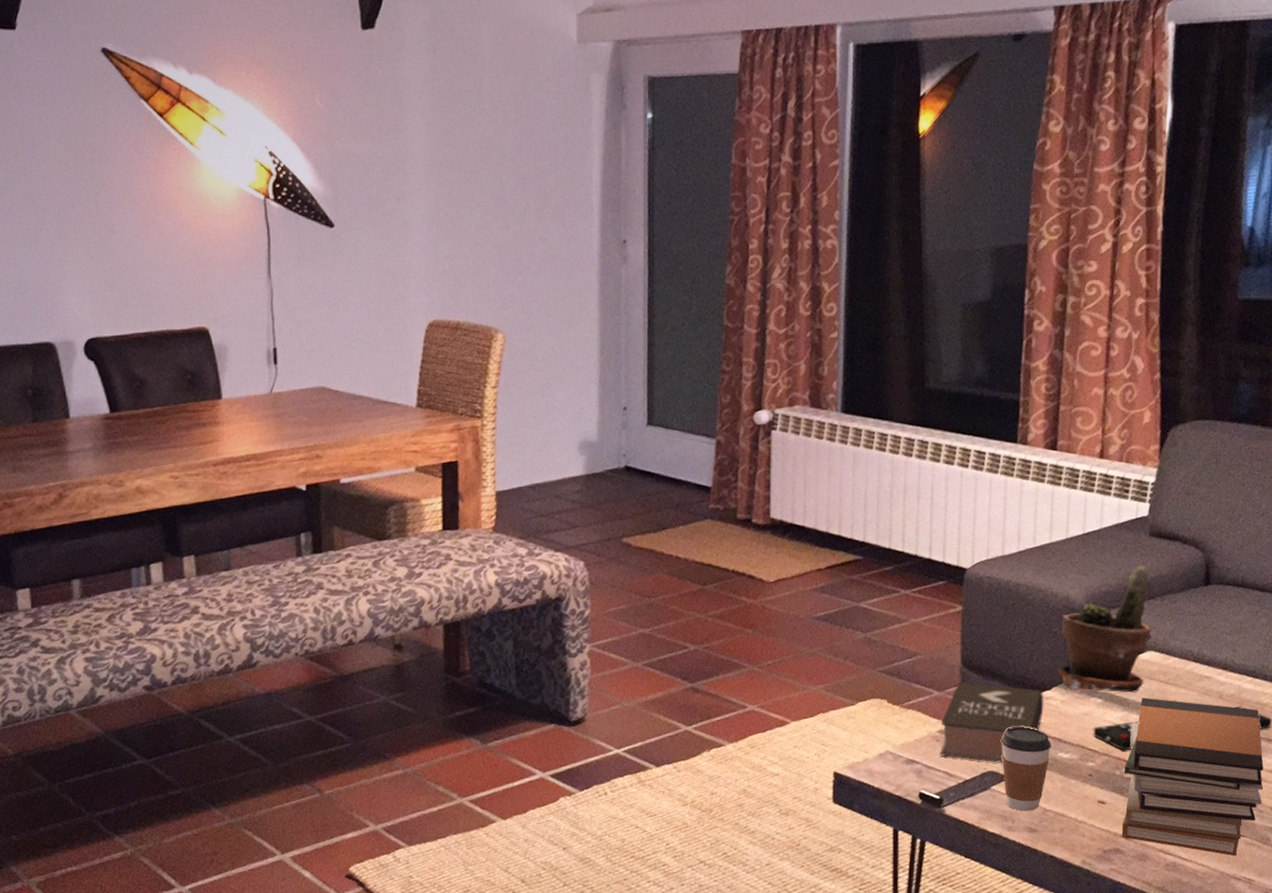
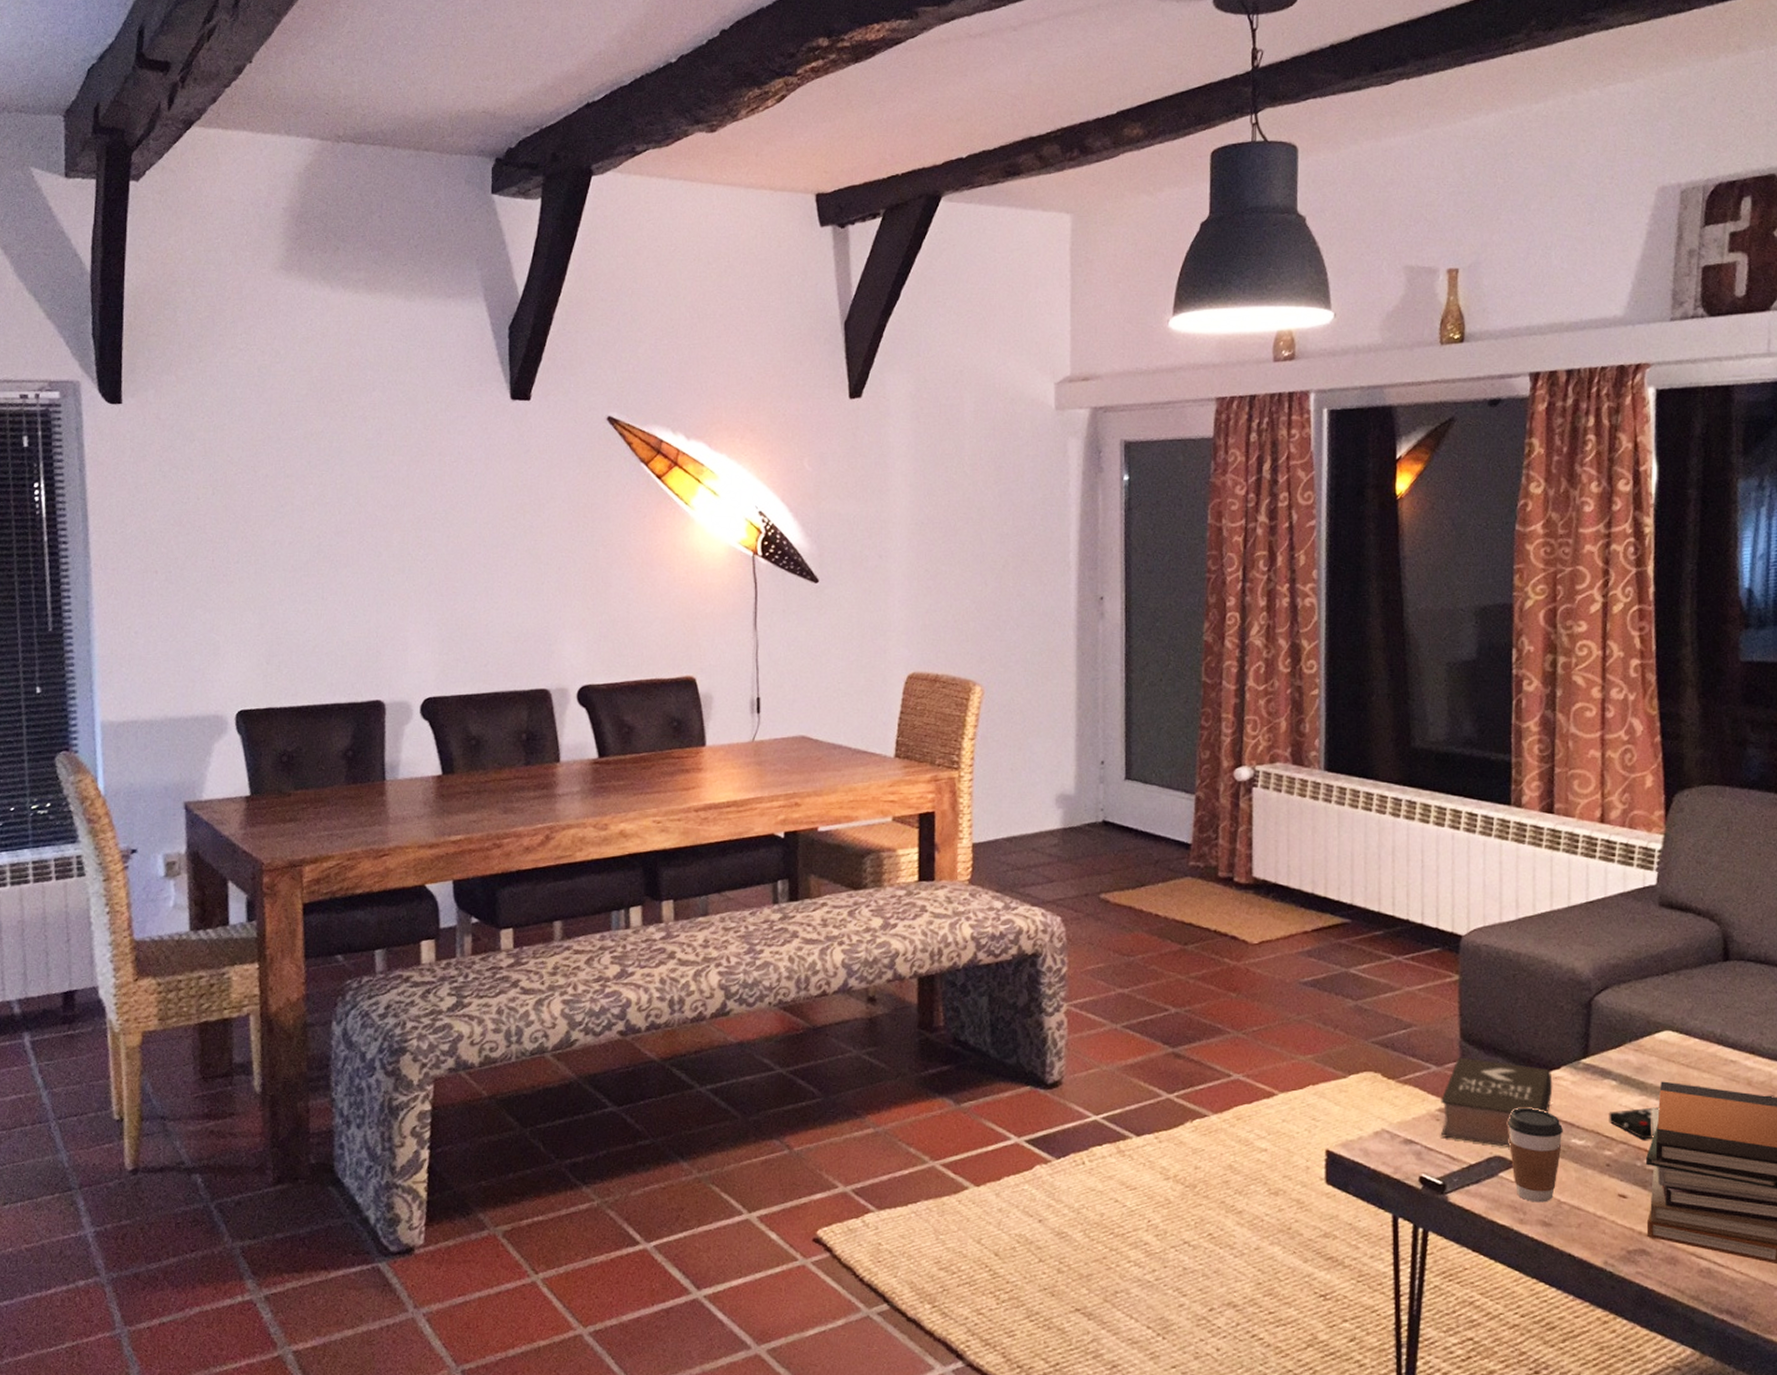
potted plant: present [1058,566,1152,693] -> none [1567,938,1668,1076]

